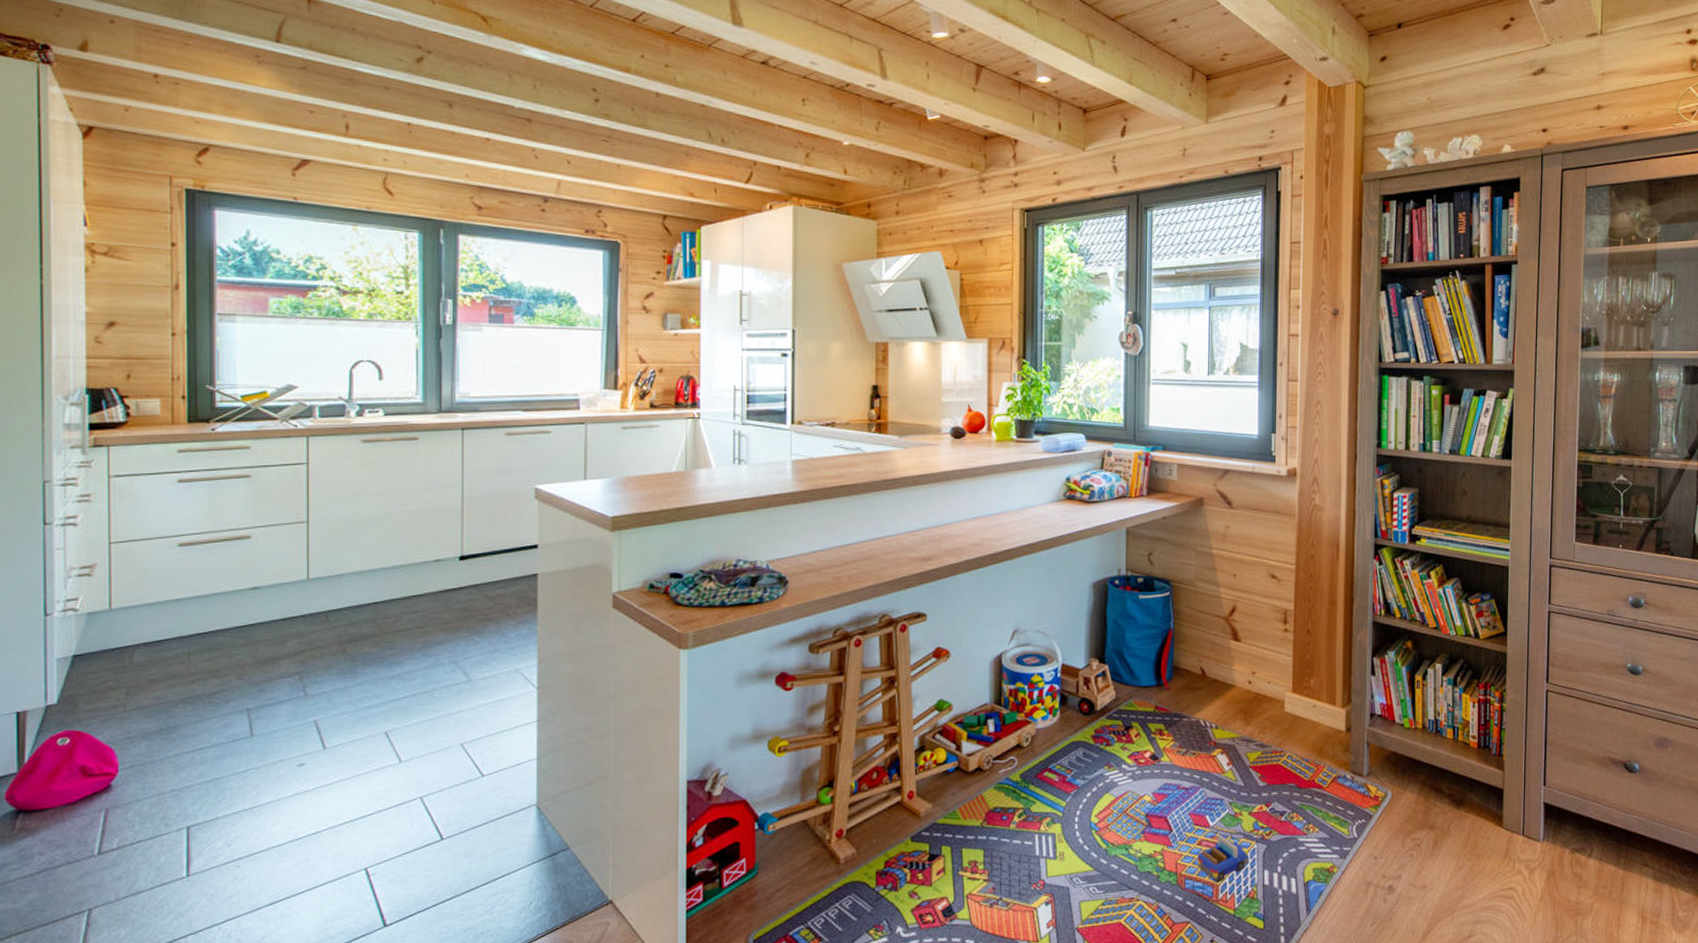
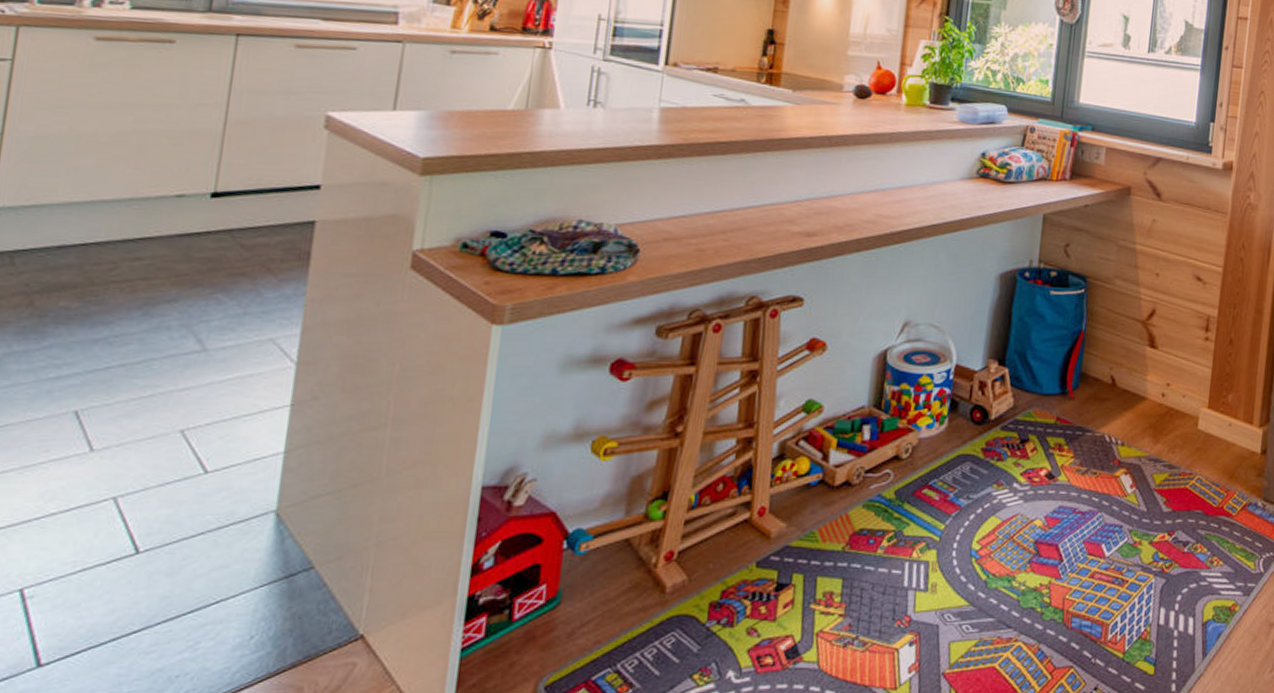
toy car: present [1197,834,1249,883] -> none [1087,566,1146,622]

